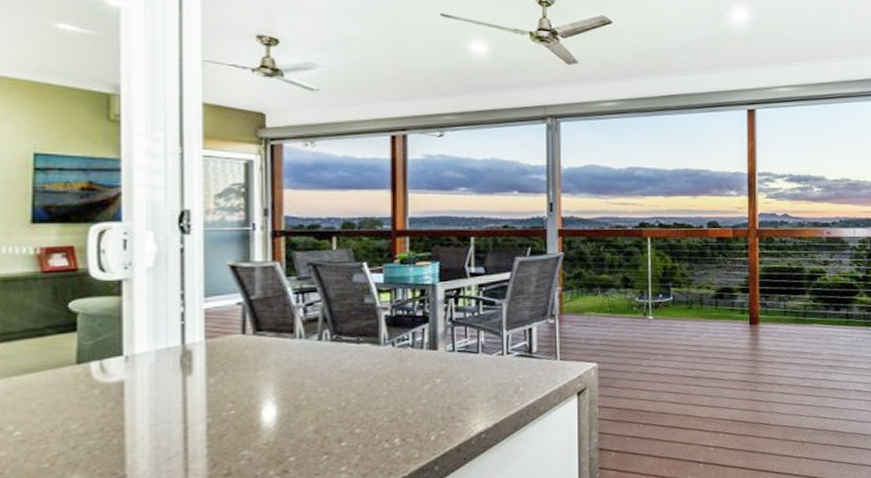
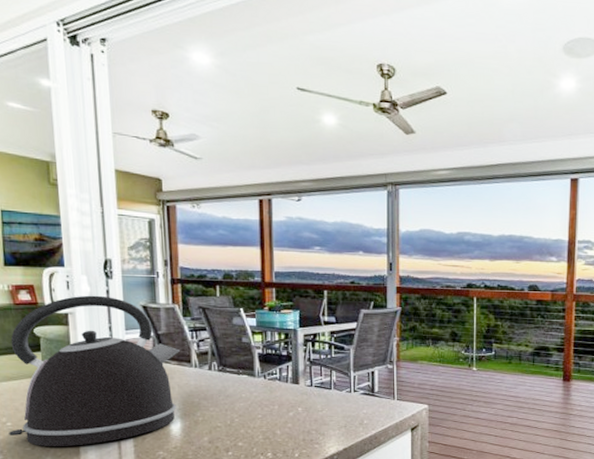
kettle: none [16,255,279,460] -> present [9,295,180,446]

